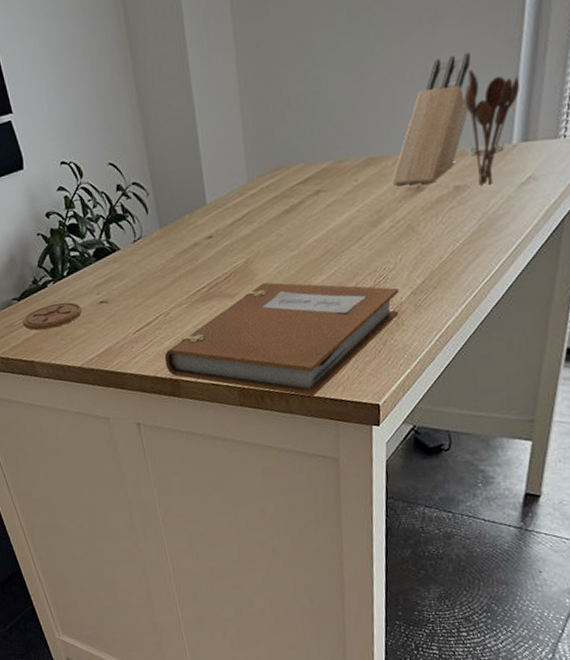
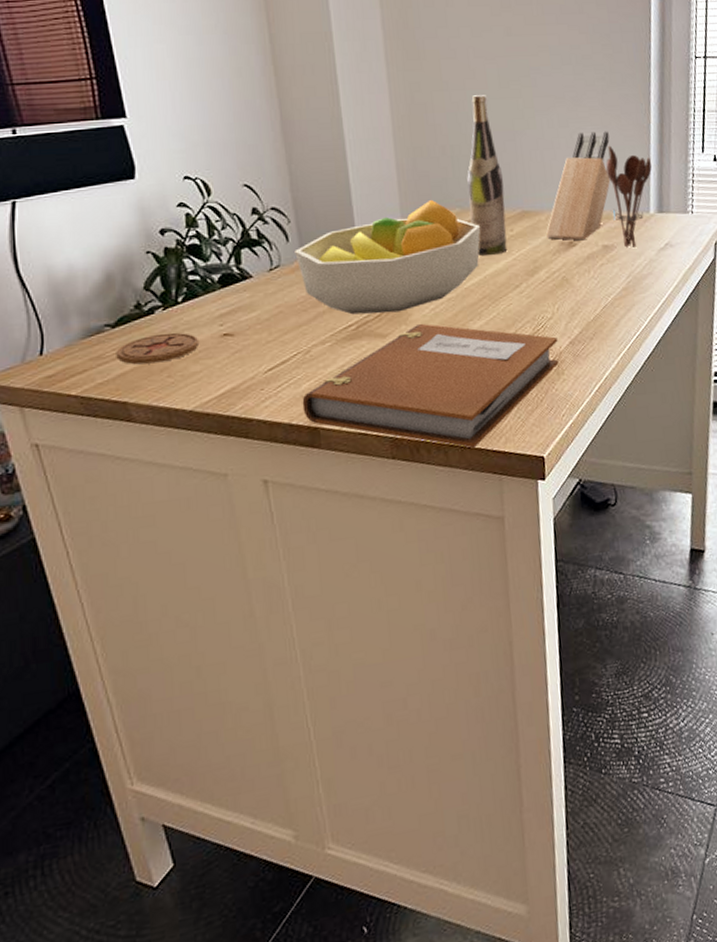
fruit bowl: none [153,156,325,278] -> present [294,199,481,315]
wine bottle: none [312,32,351,210] -> present [467,95,508,256]

